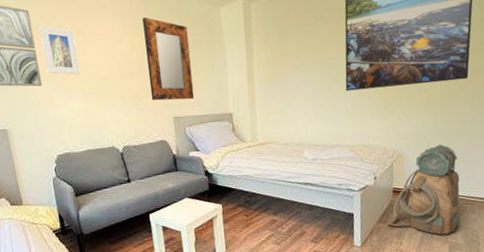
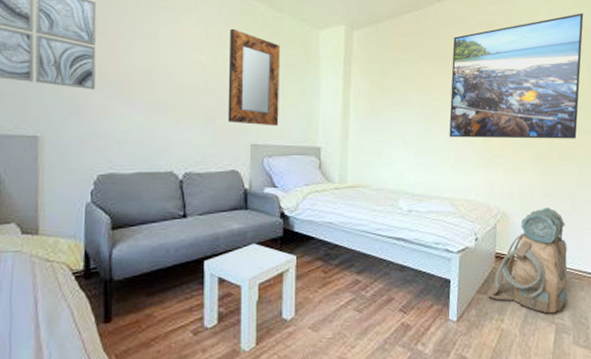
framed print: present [40,26,80,75] -> none [104,22,147,82]

